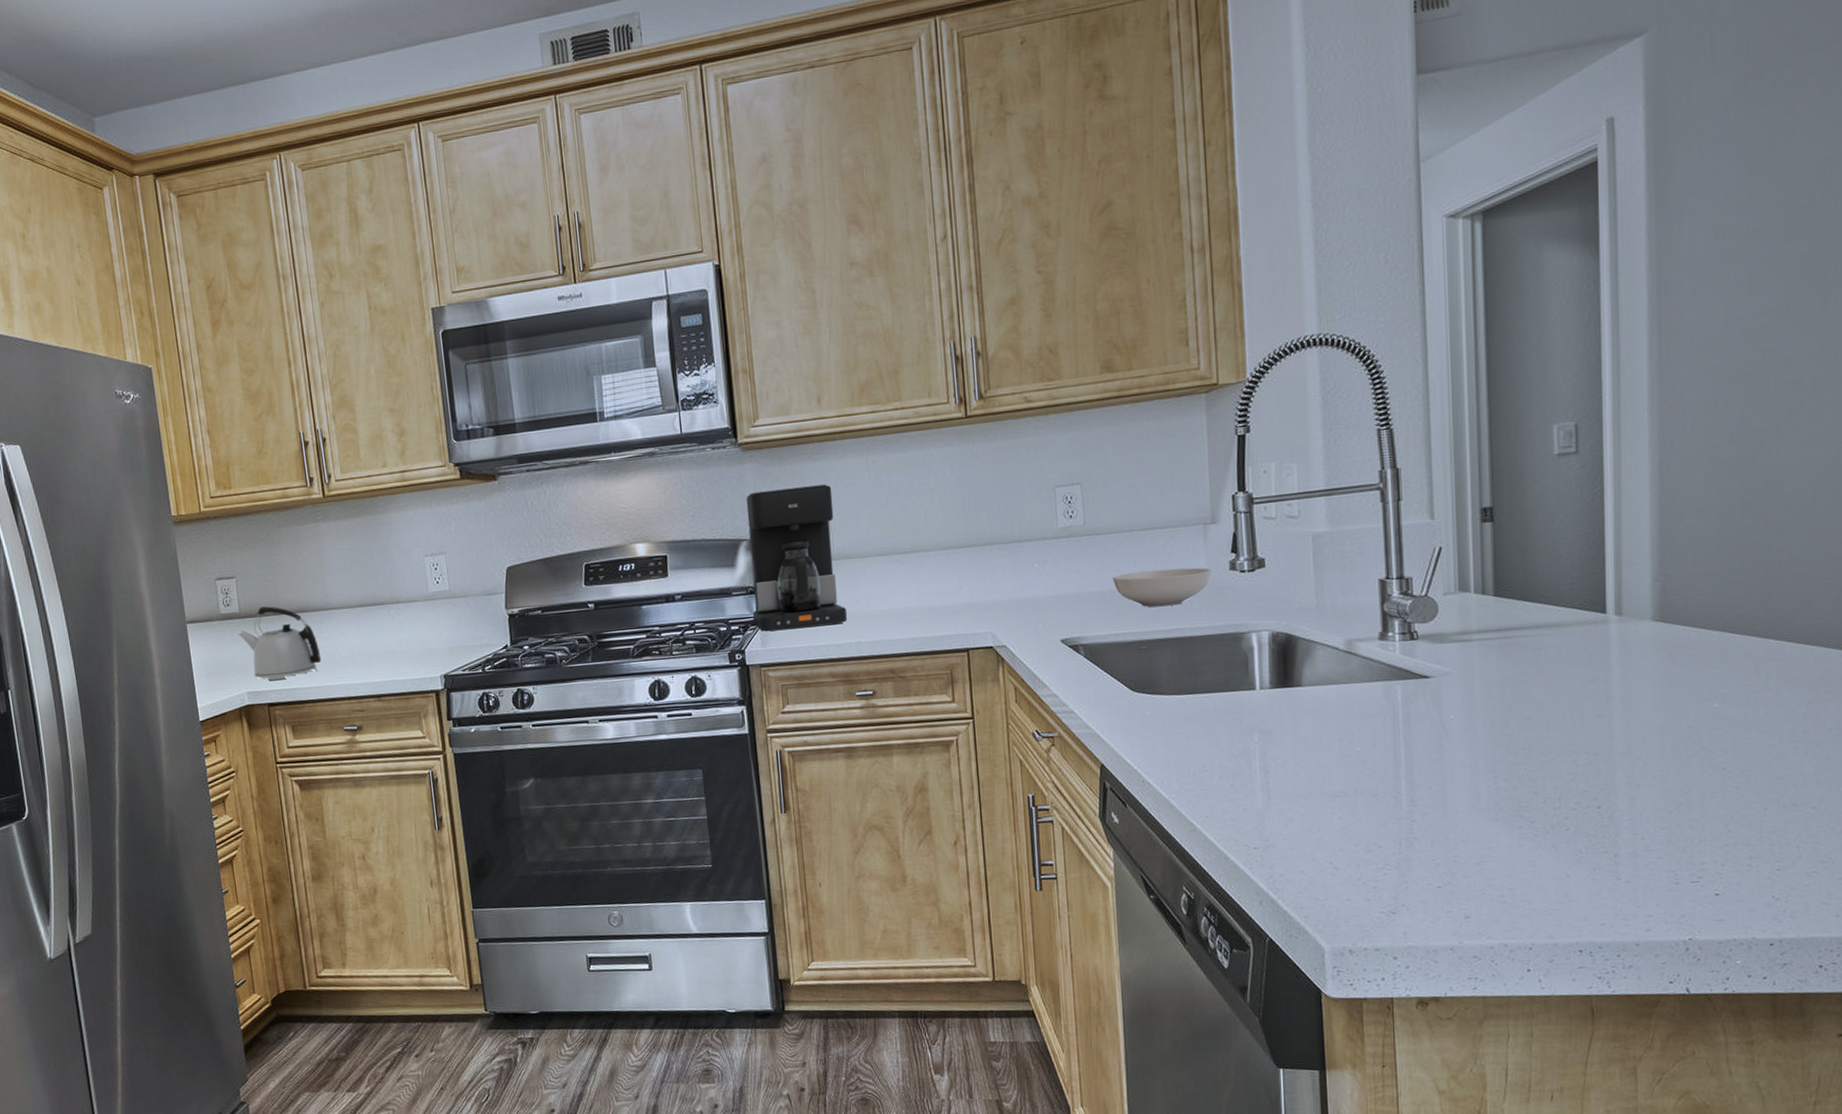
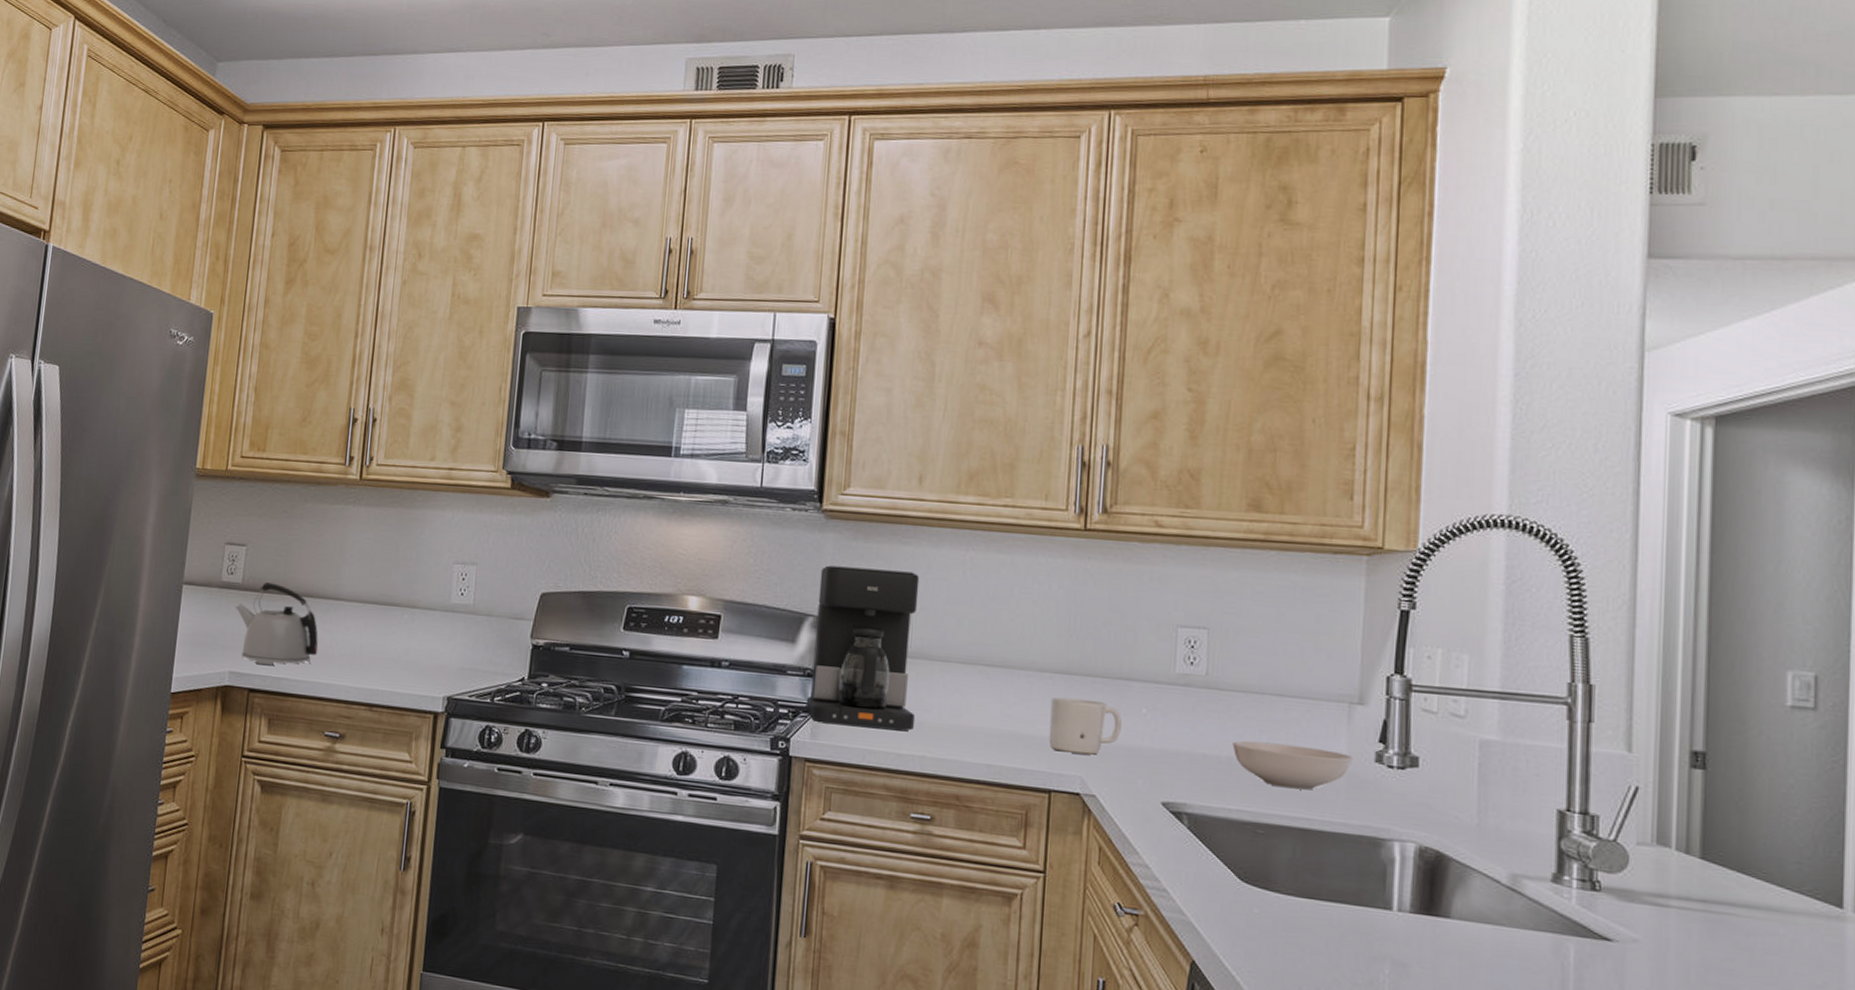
mug: none [958,565,1020,615] -> present [1049,696,1122,755]

